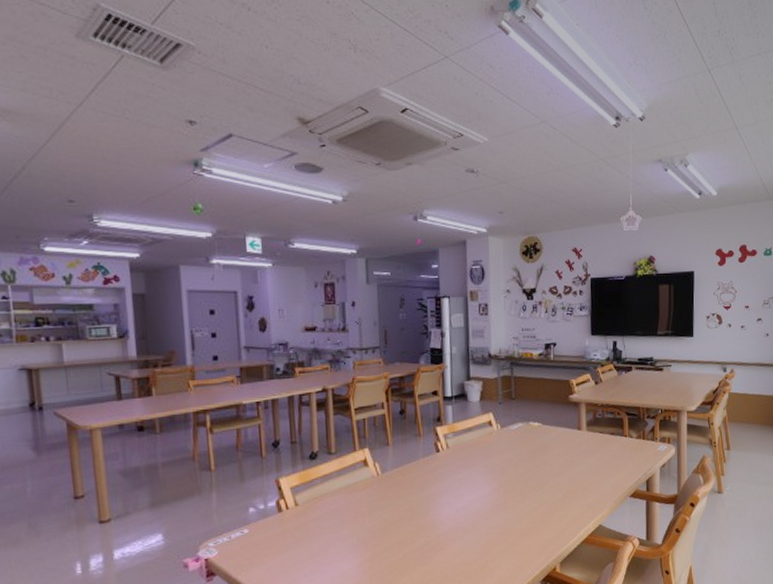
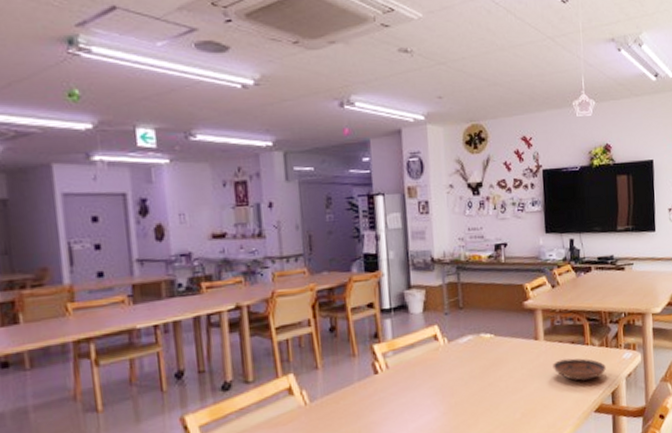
bowl: none [593,448,642,468] -> present [552,358,606,381]

